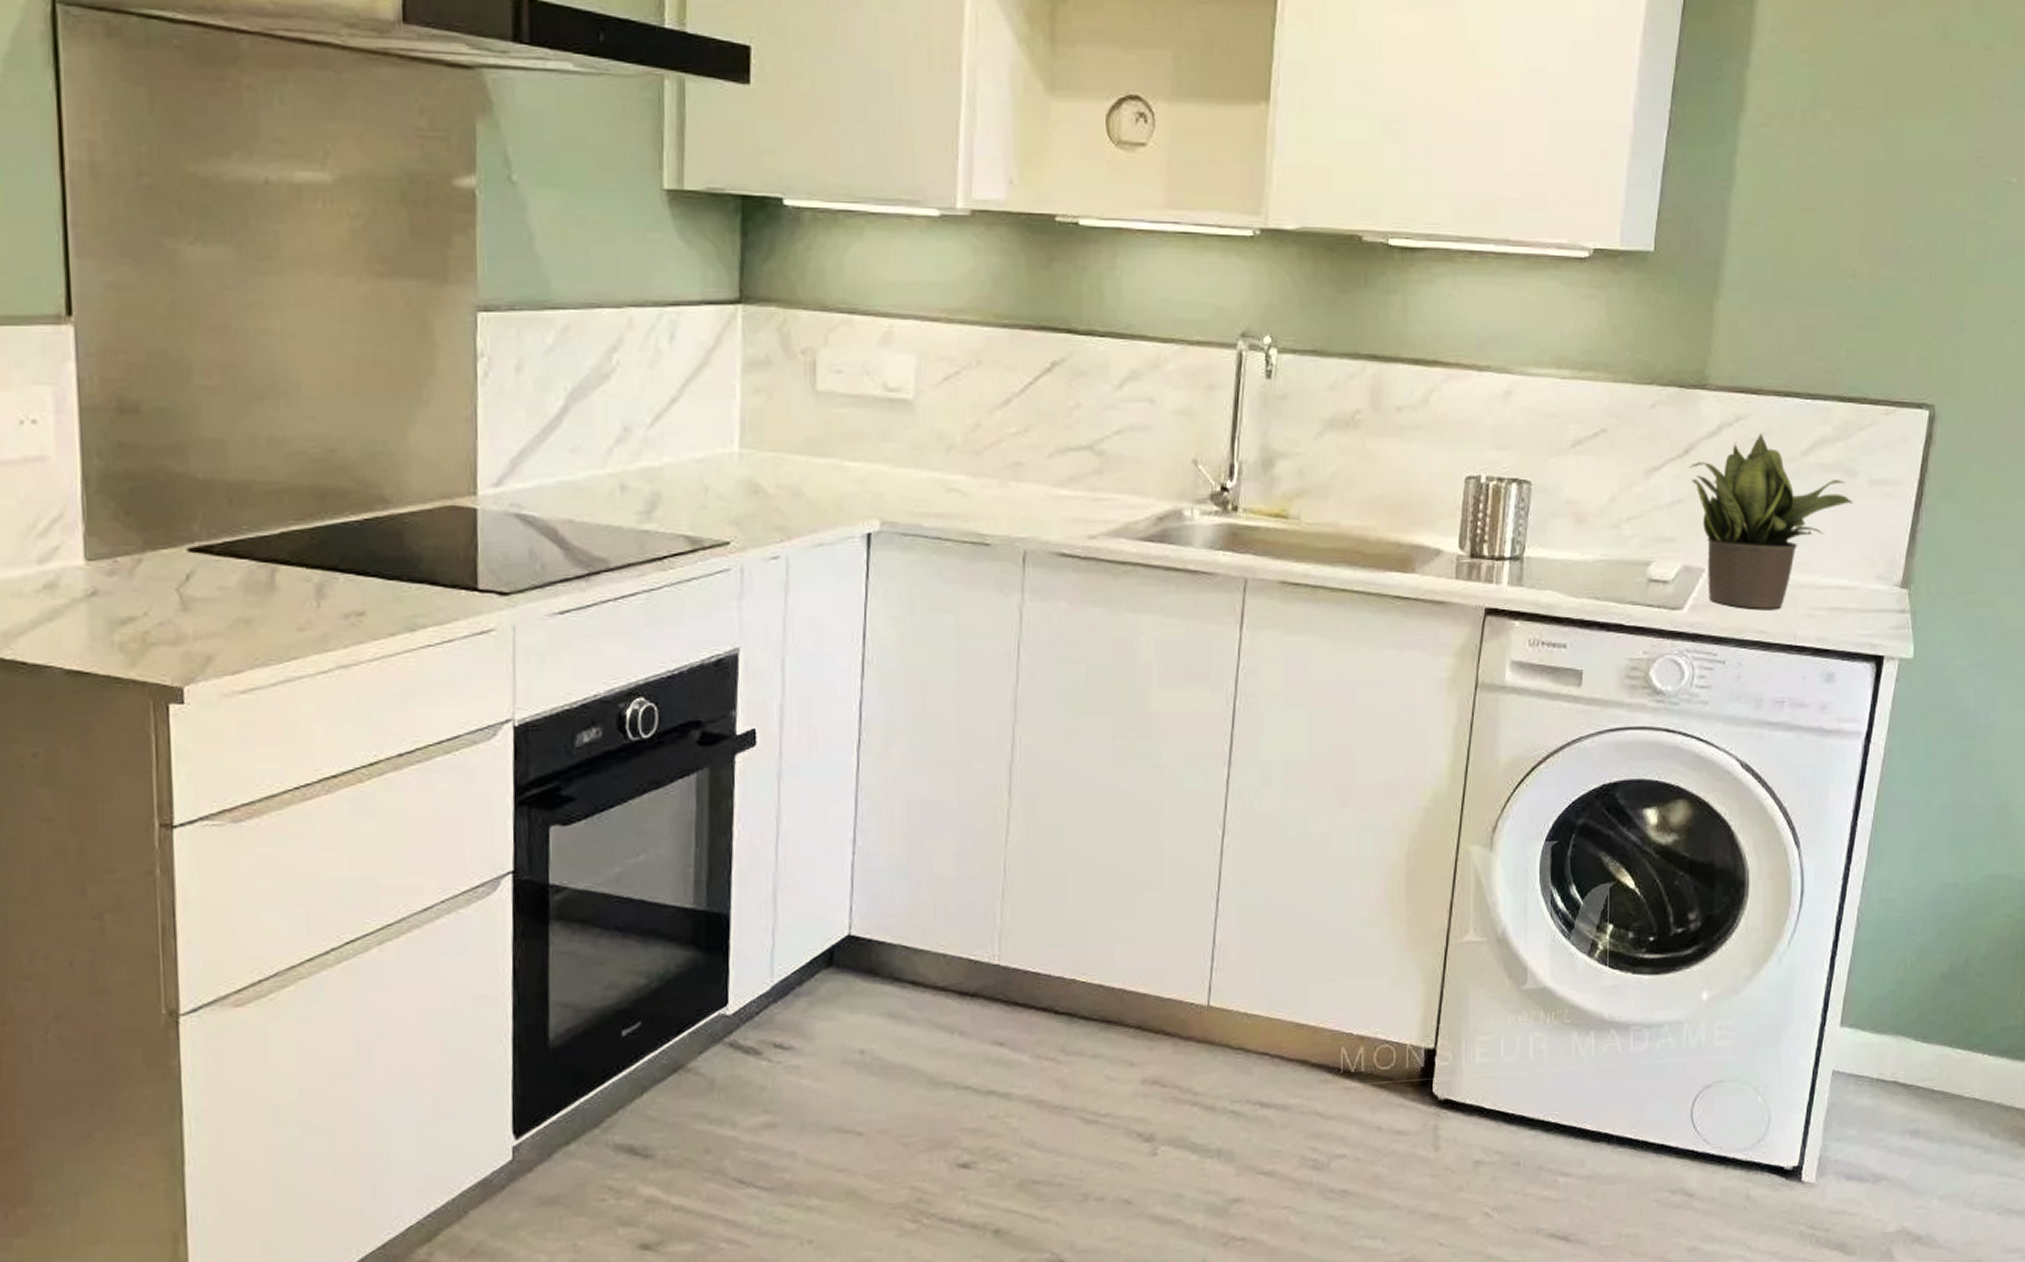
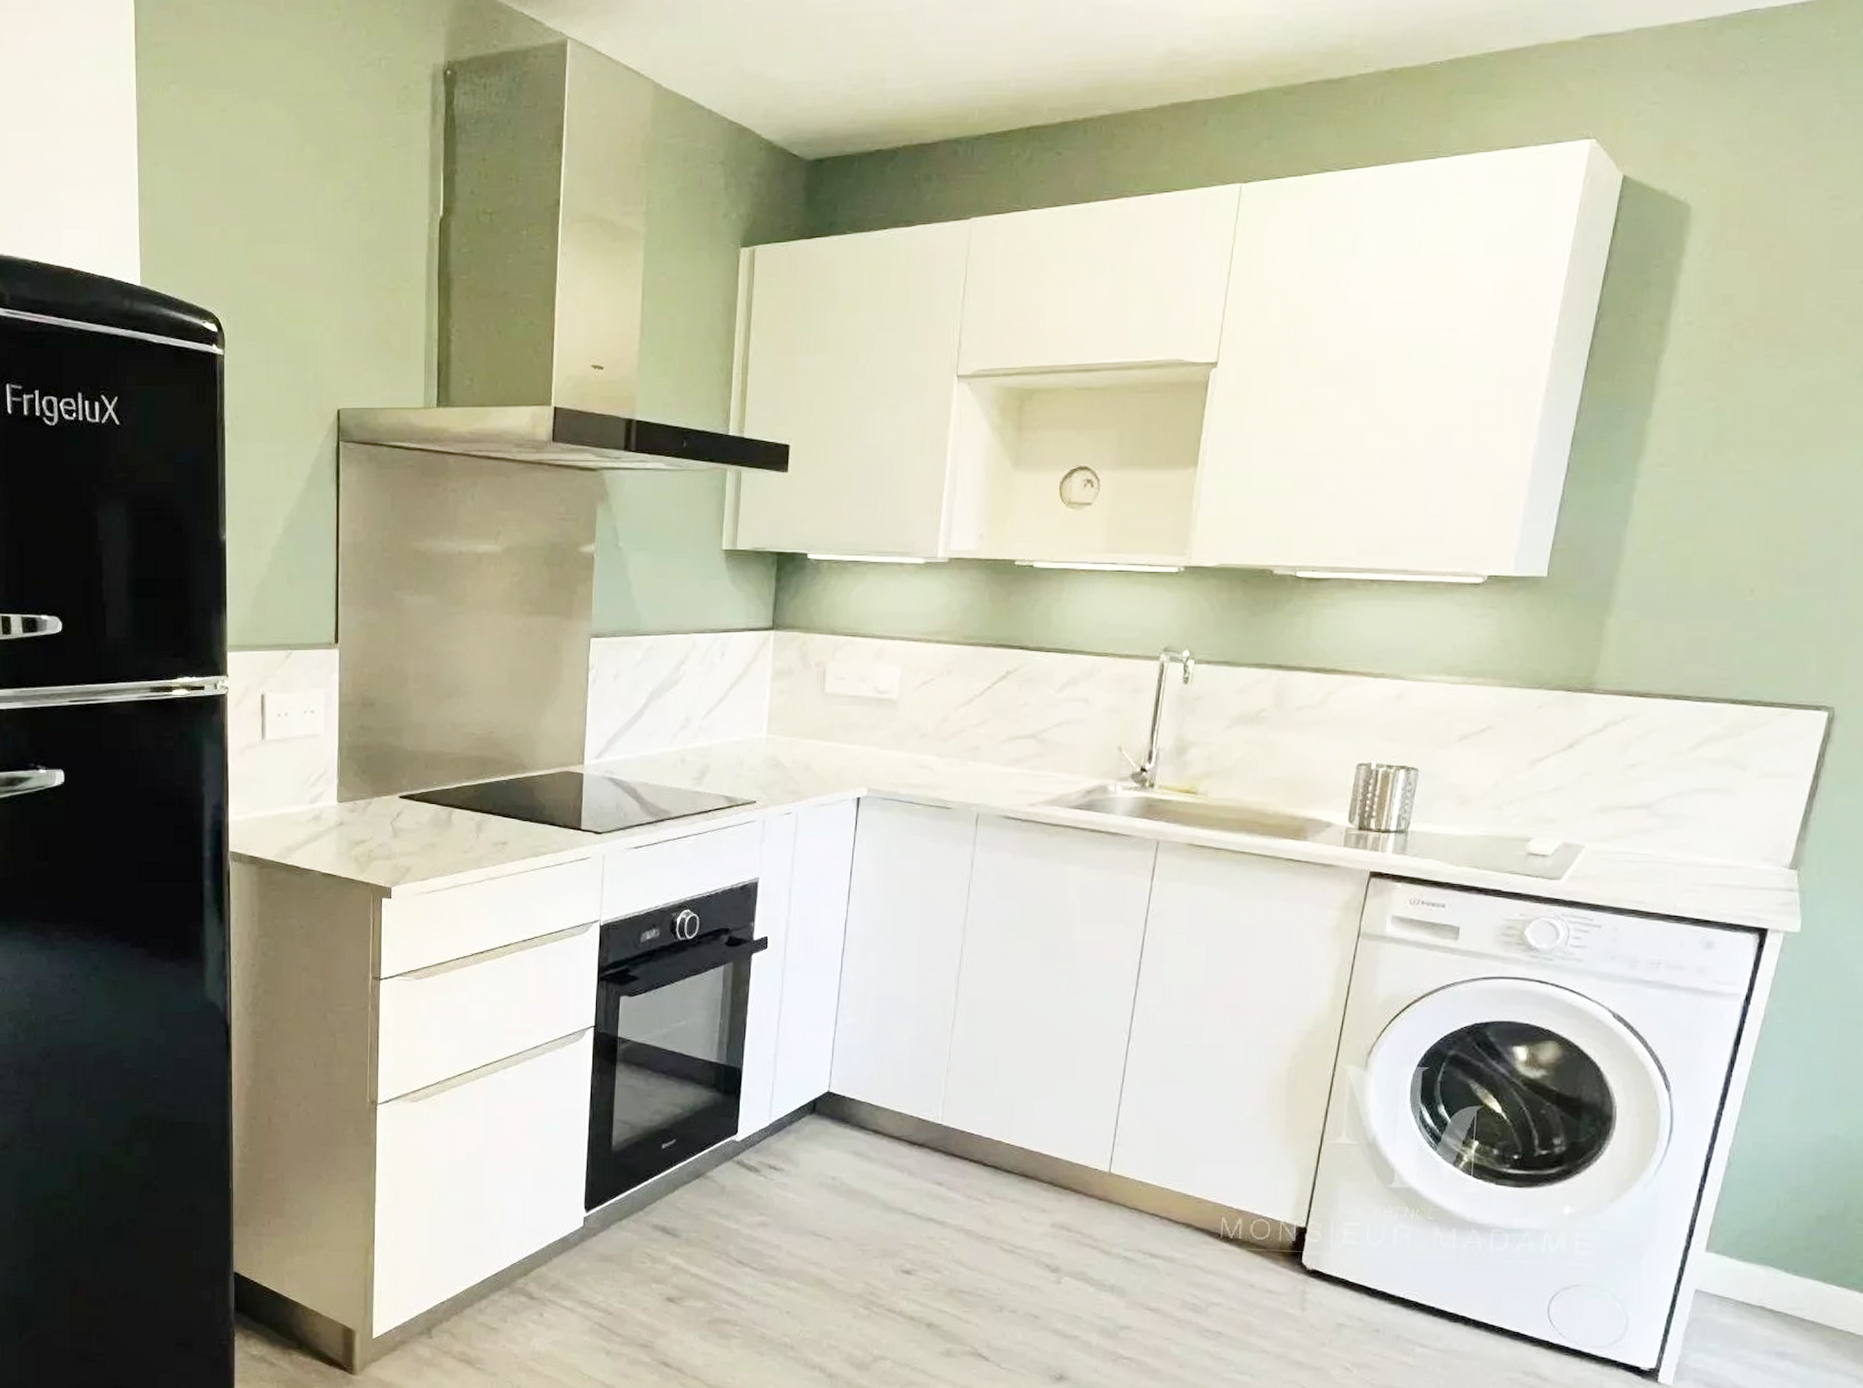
potted plant: present [1689,433,1853,611] -> none [1573,731,1741,884]

